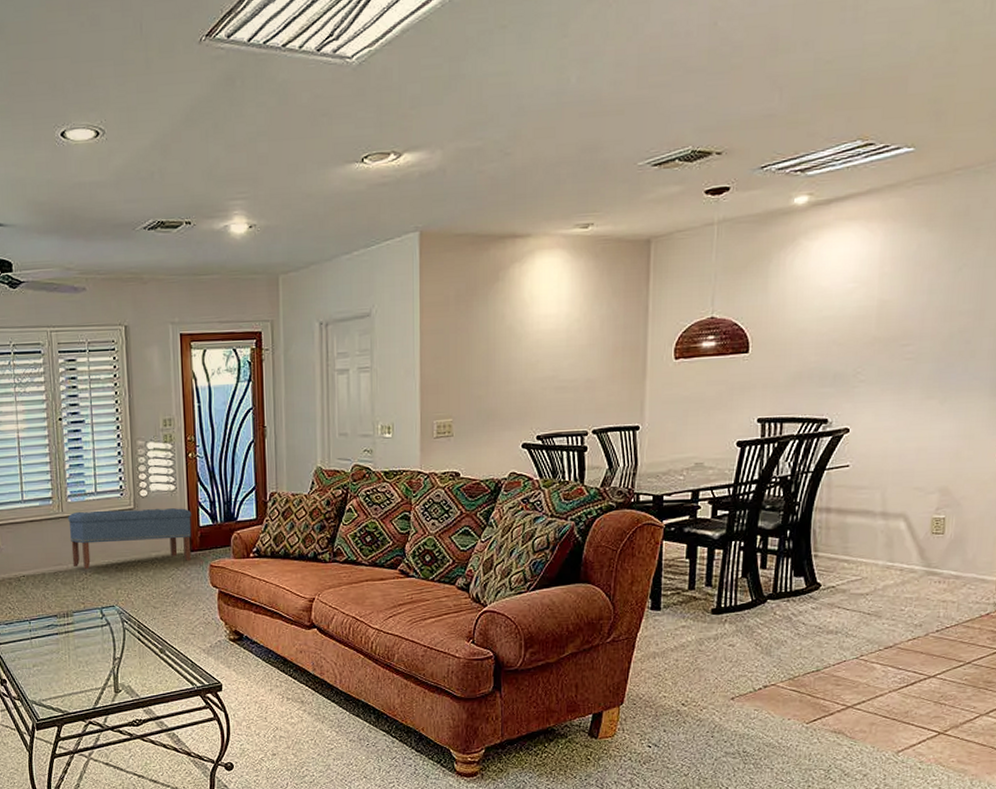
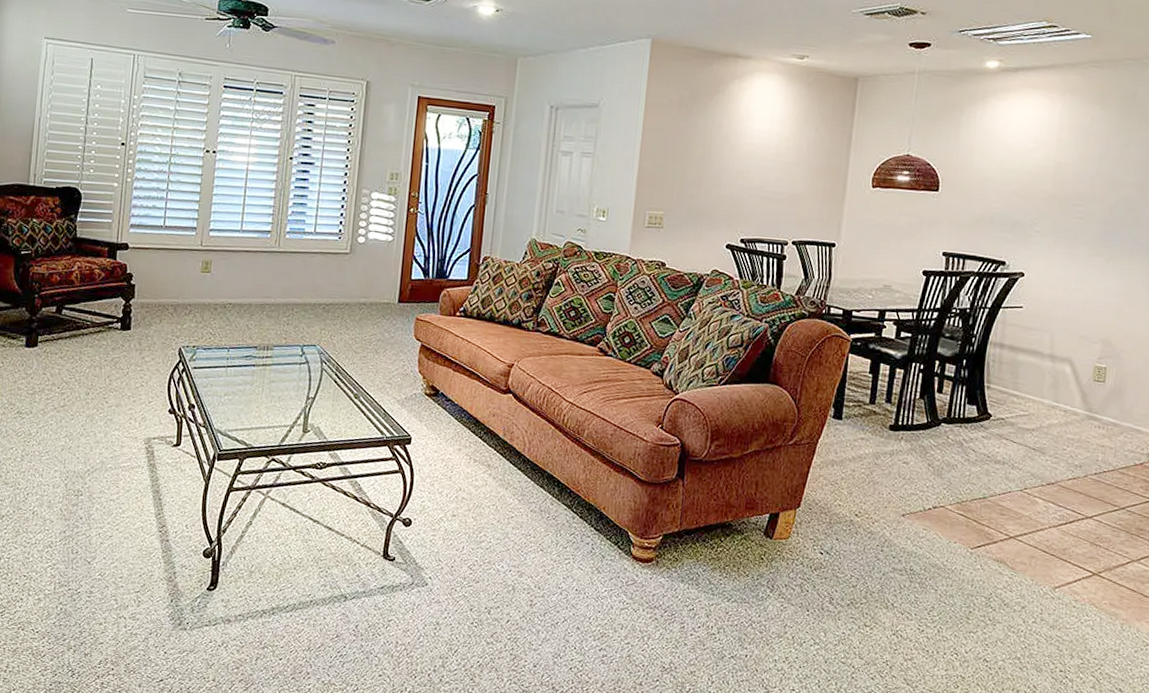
bench: present [68,508,192,570] -> none [280,248,406,311]

